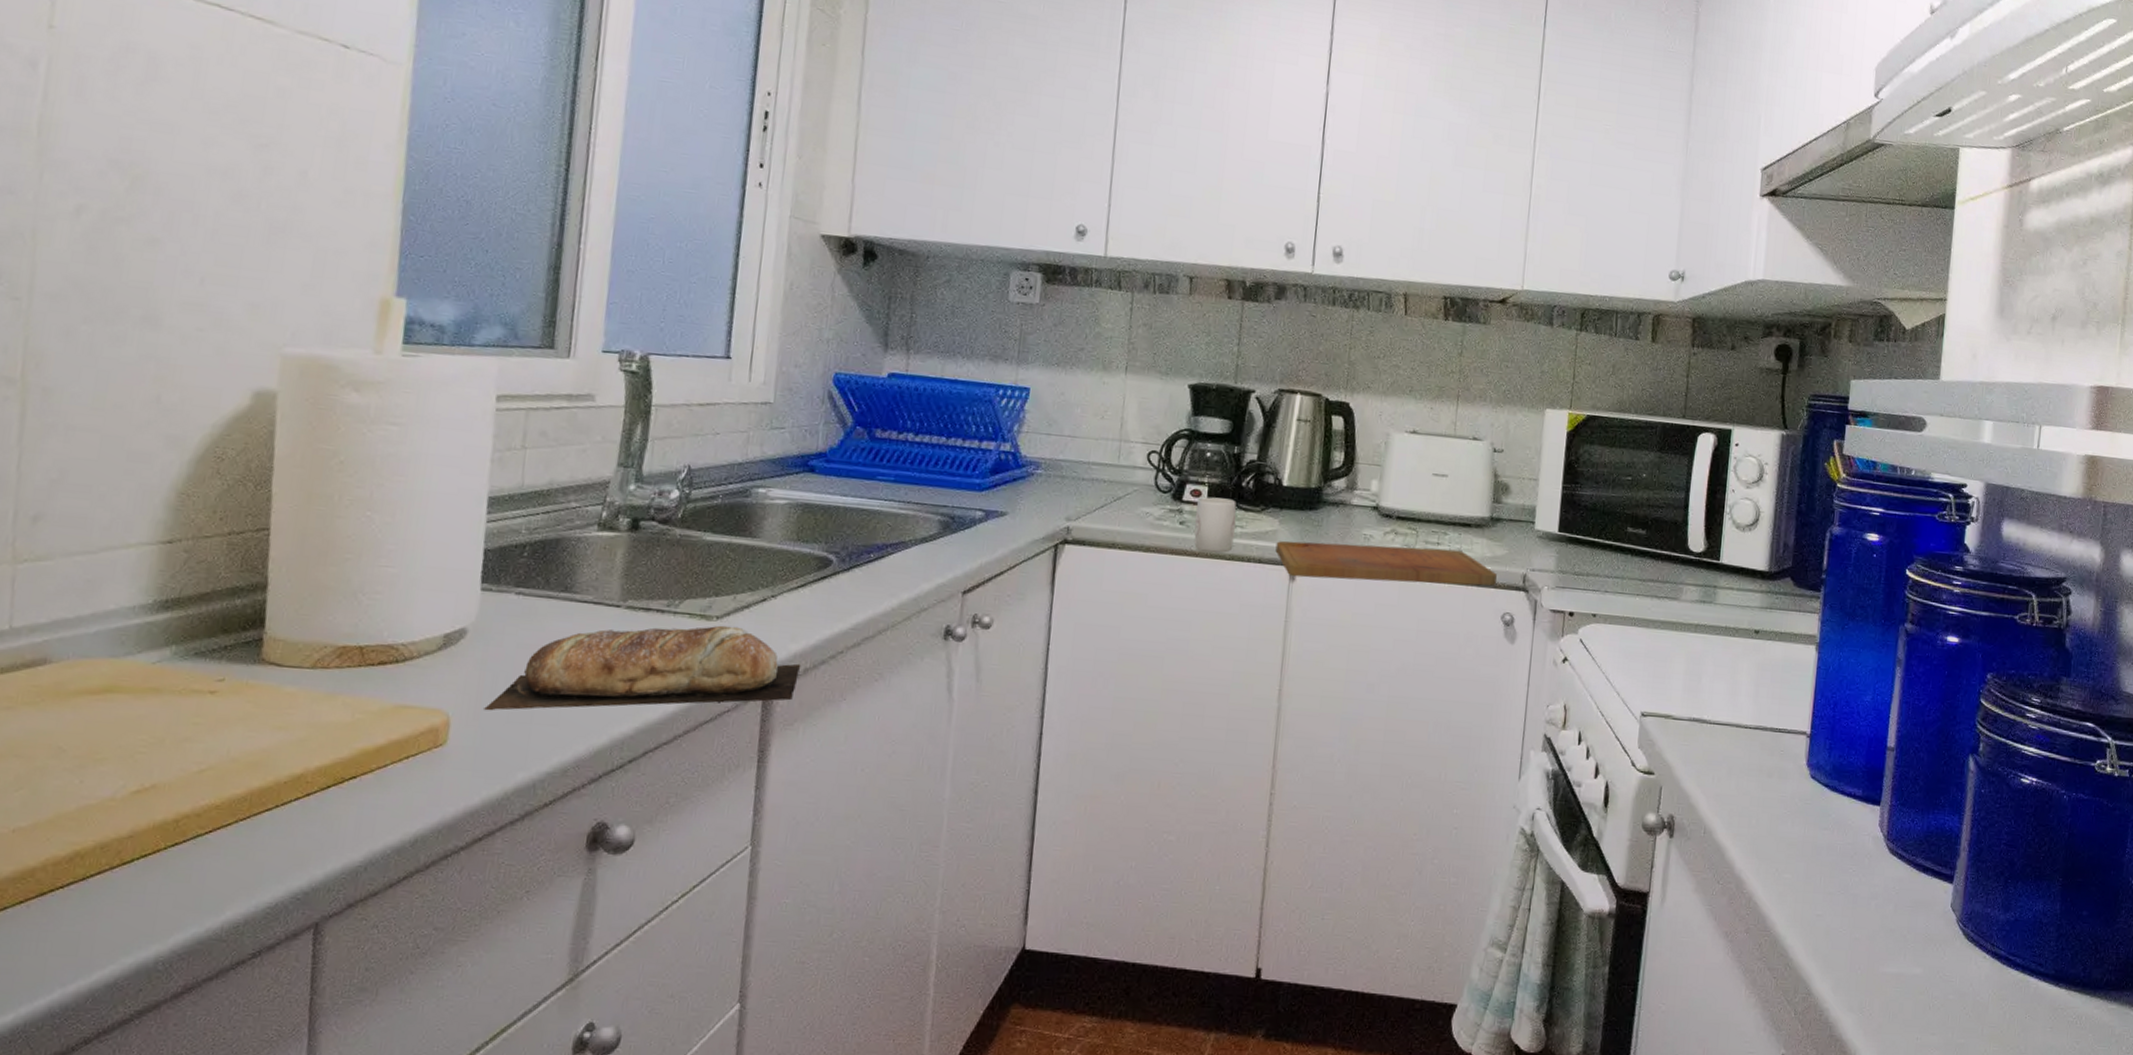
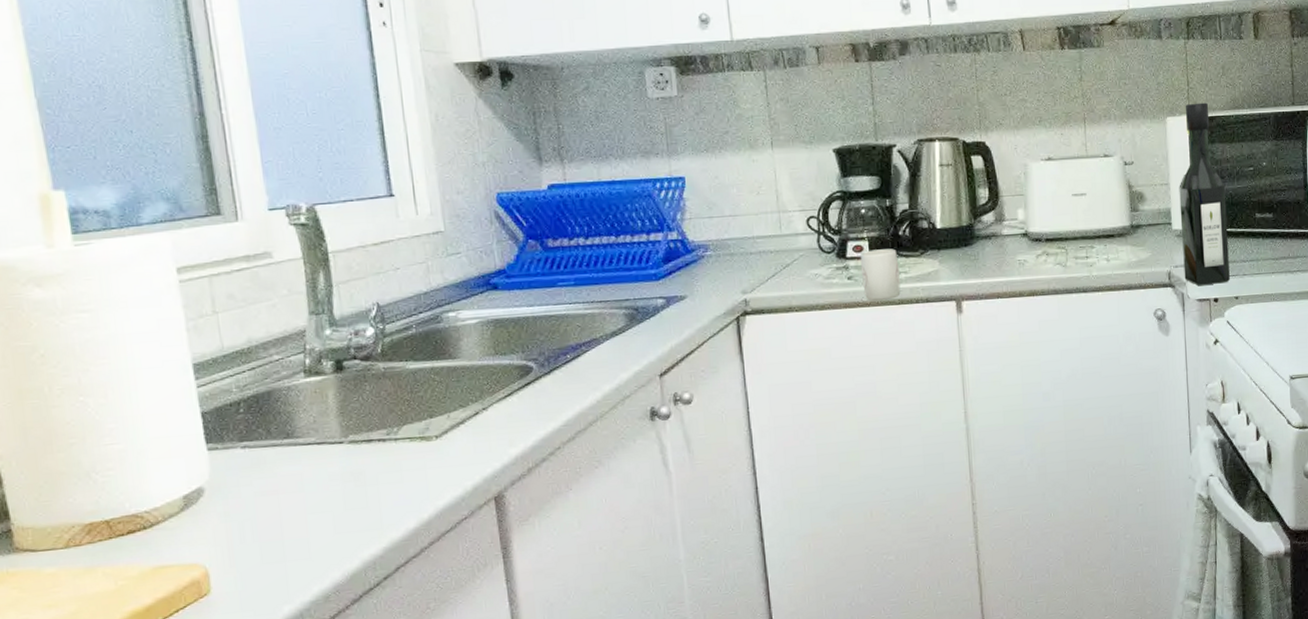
bread loaf: present [482,625,801,711] -> none [236,442,525,558]
cutting board: present [1275,541,1497,586] -> none [939,260,1145,310]
bottle: none [1540,398,1598,597] -> present [1179,102,1230,286]

